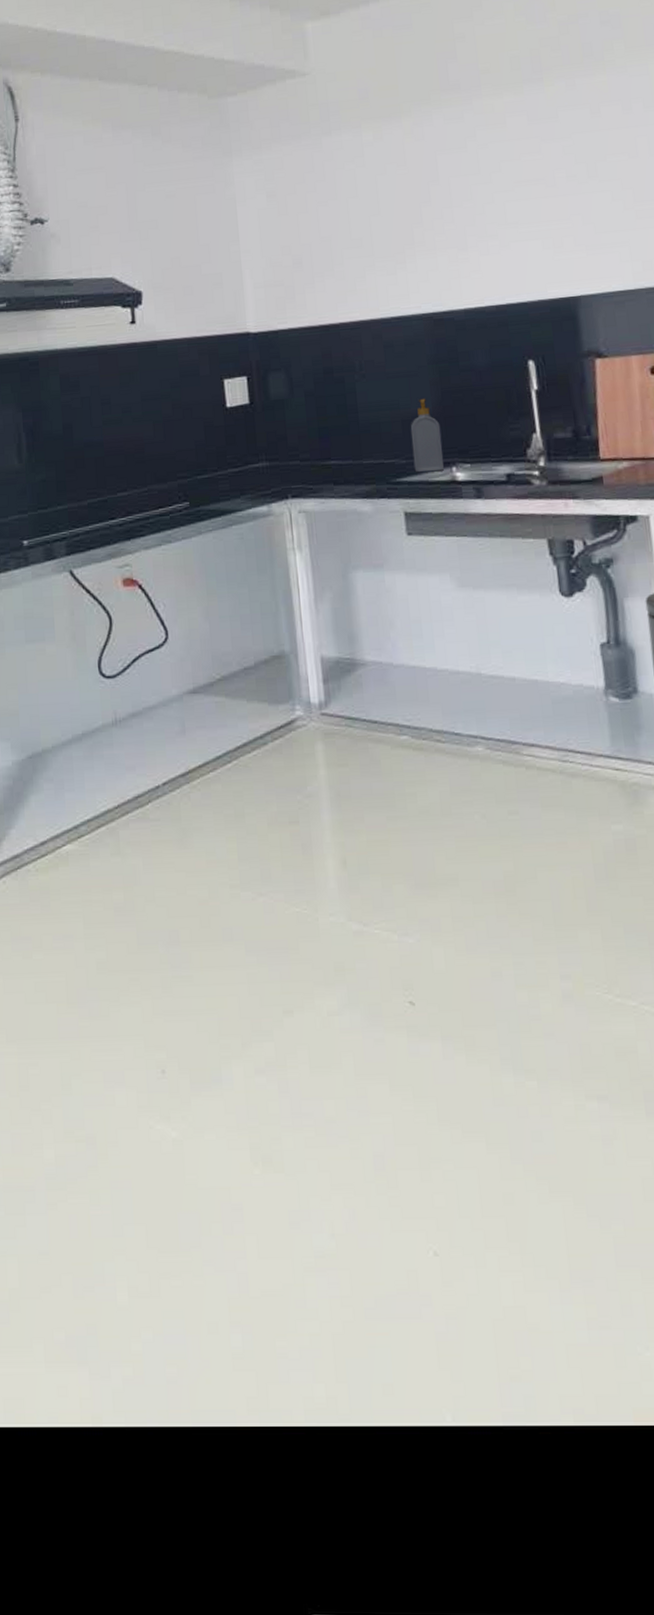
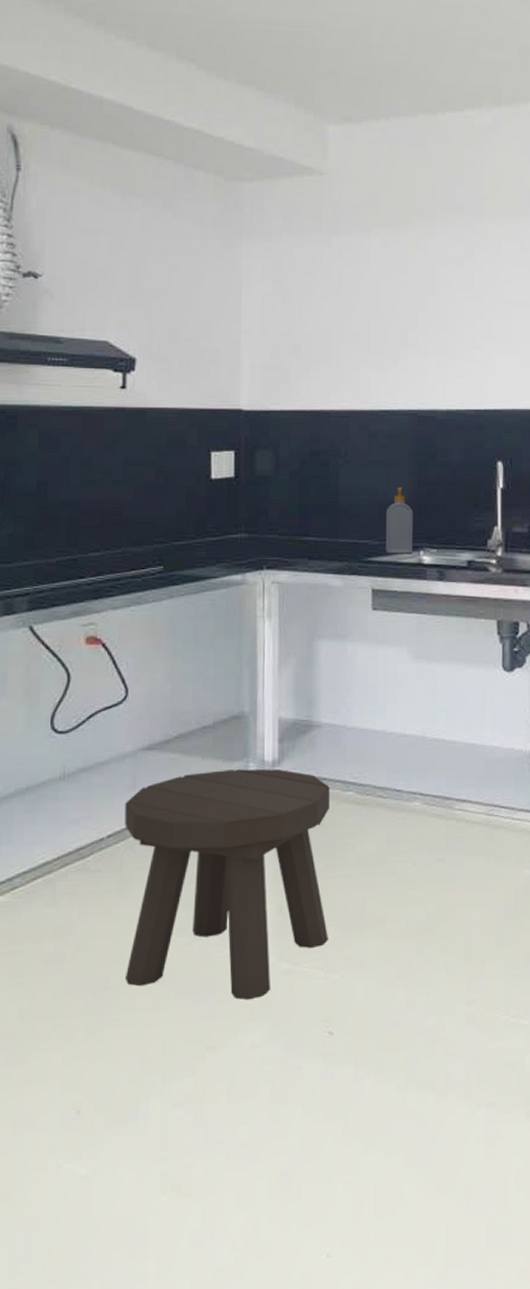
stool: none [176,711,398,962] -> present [124,768,330,1000]

